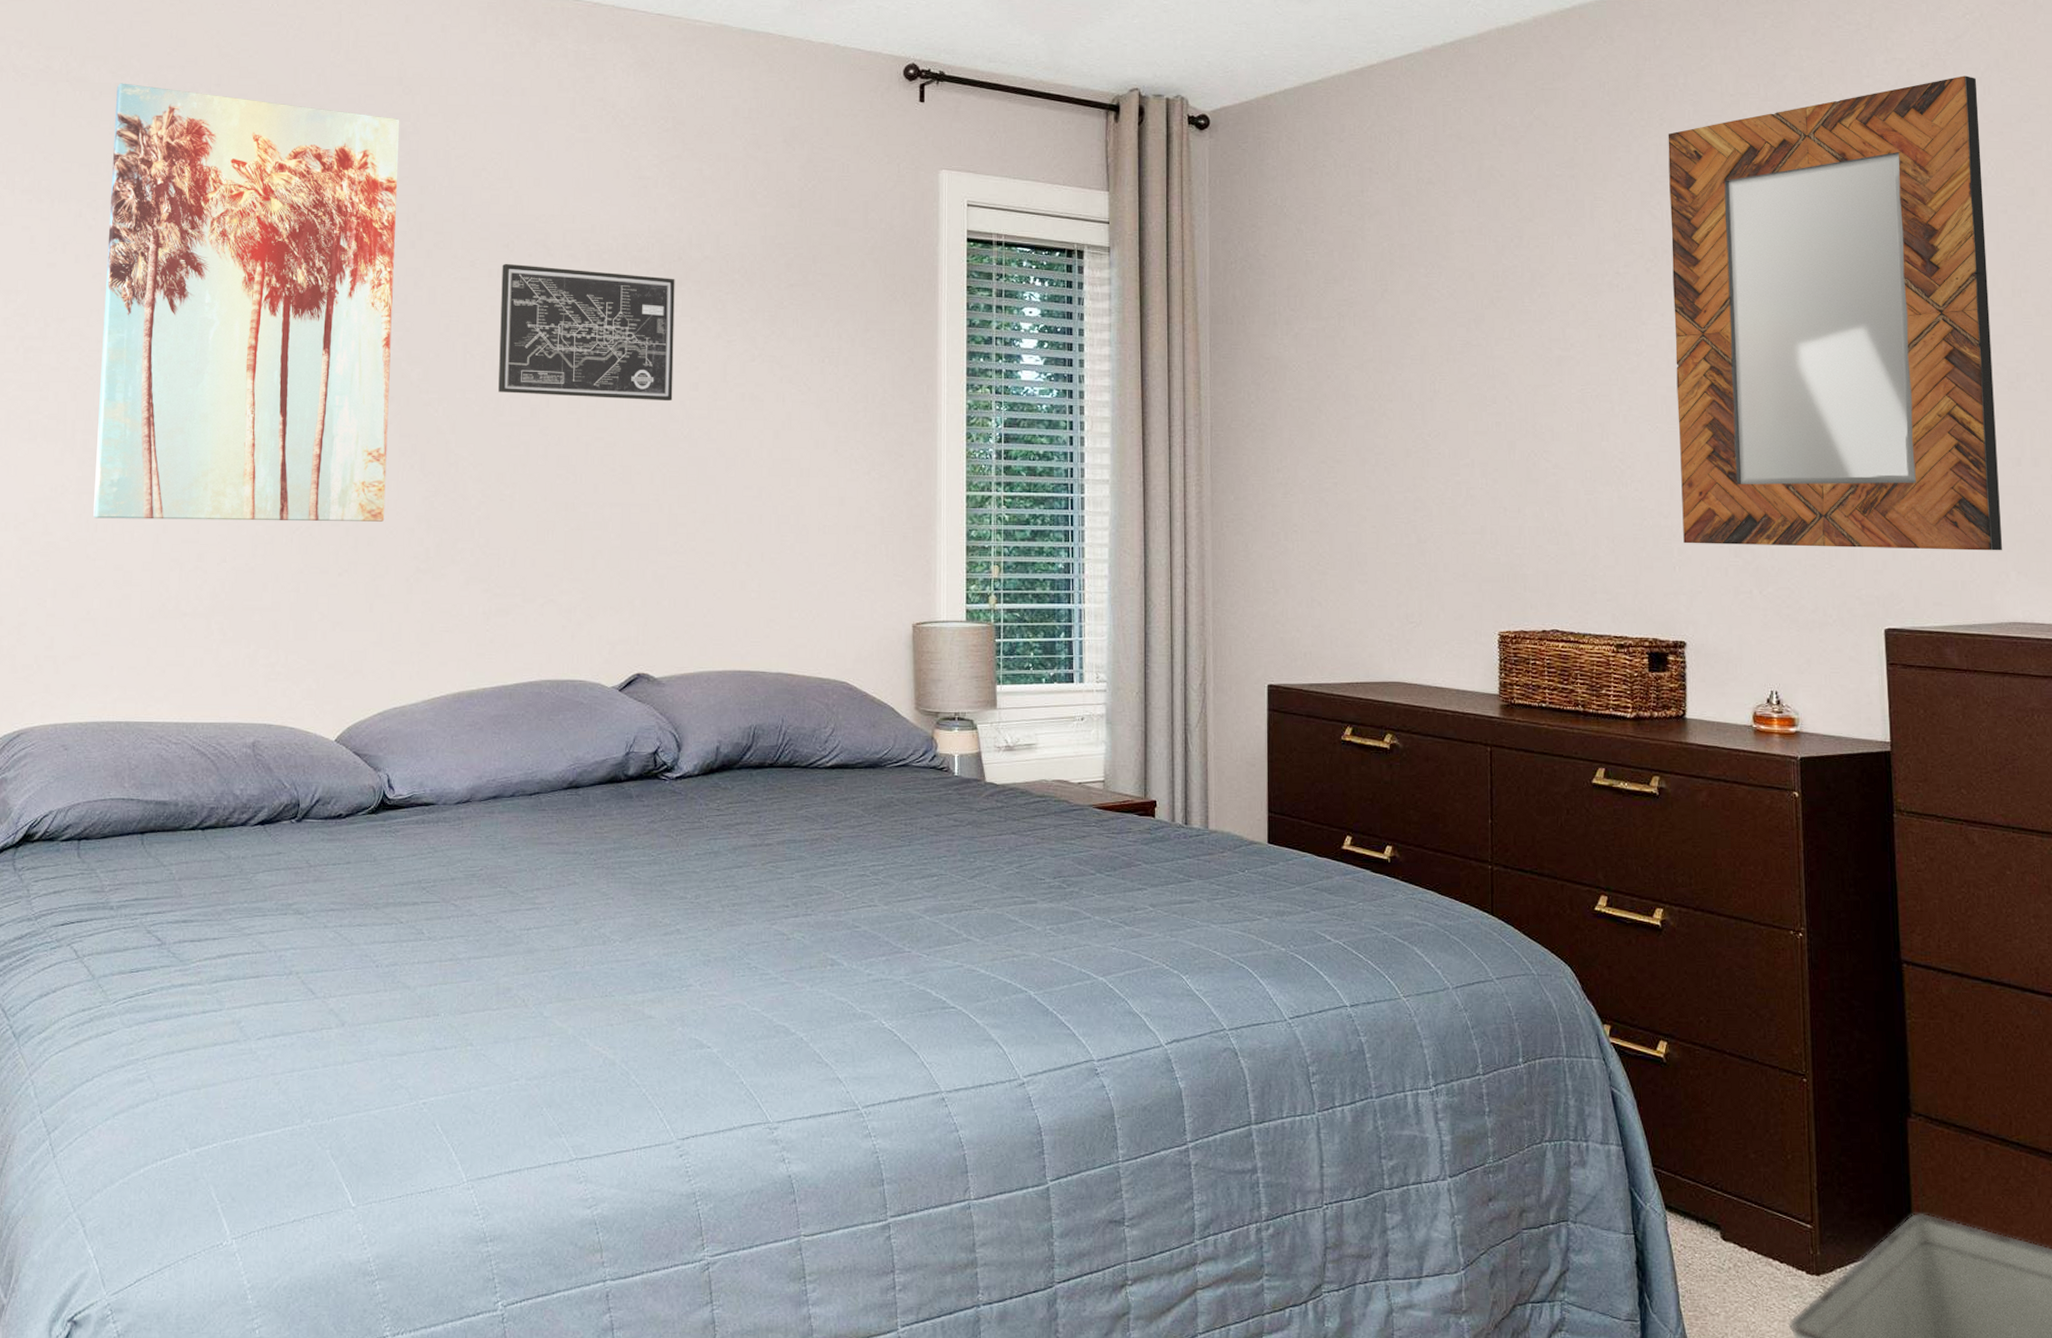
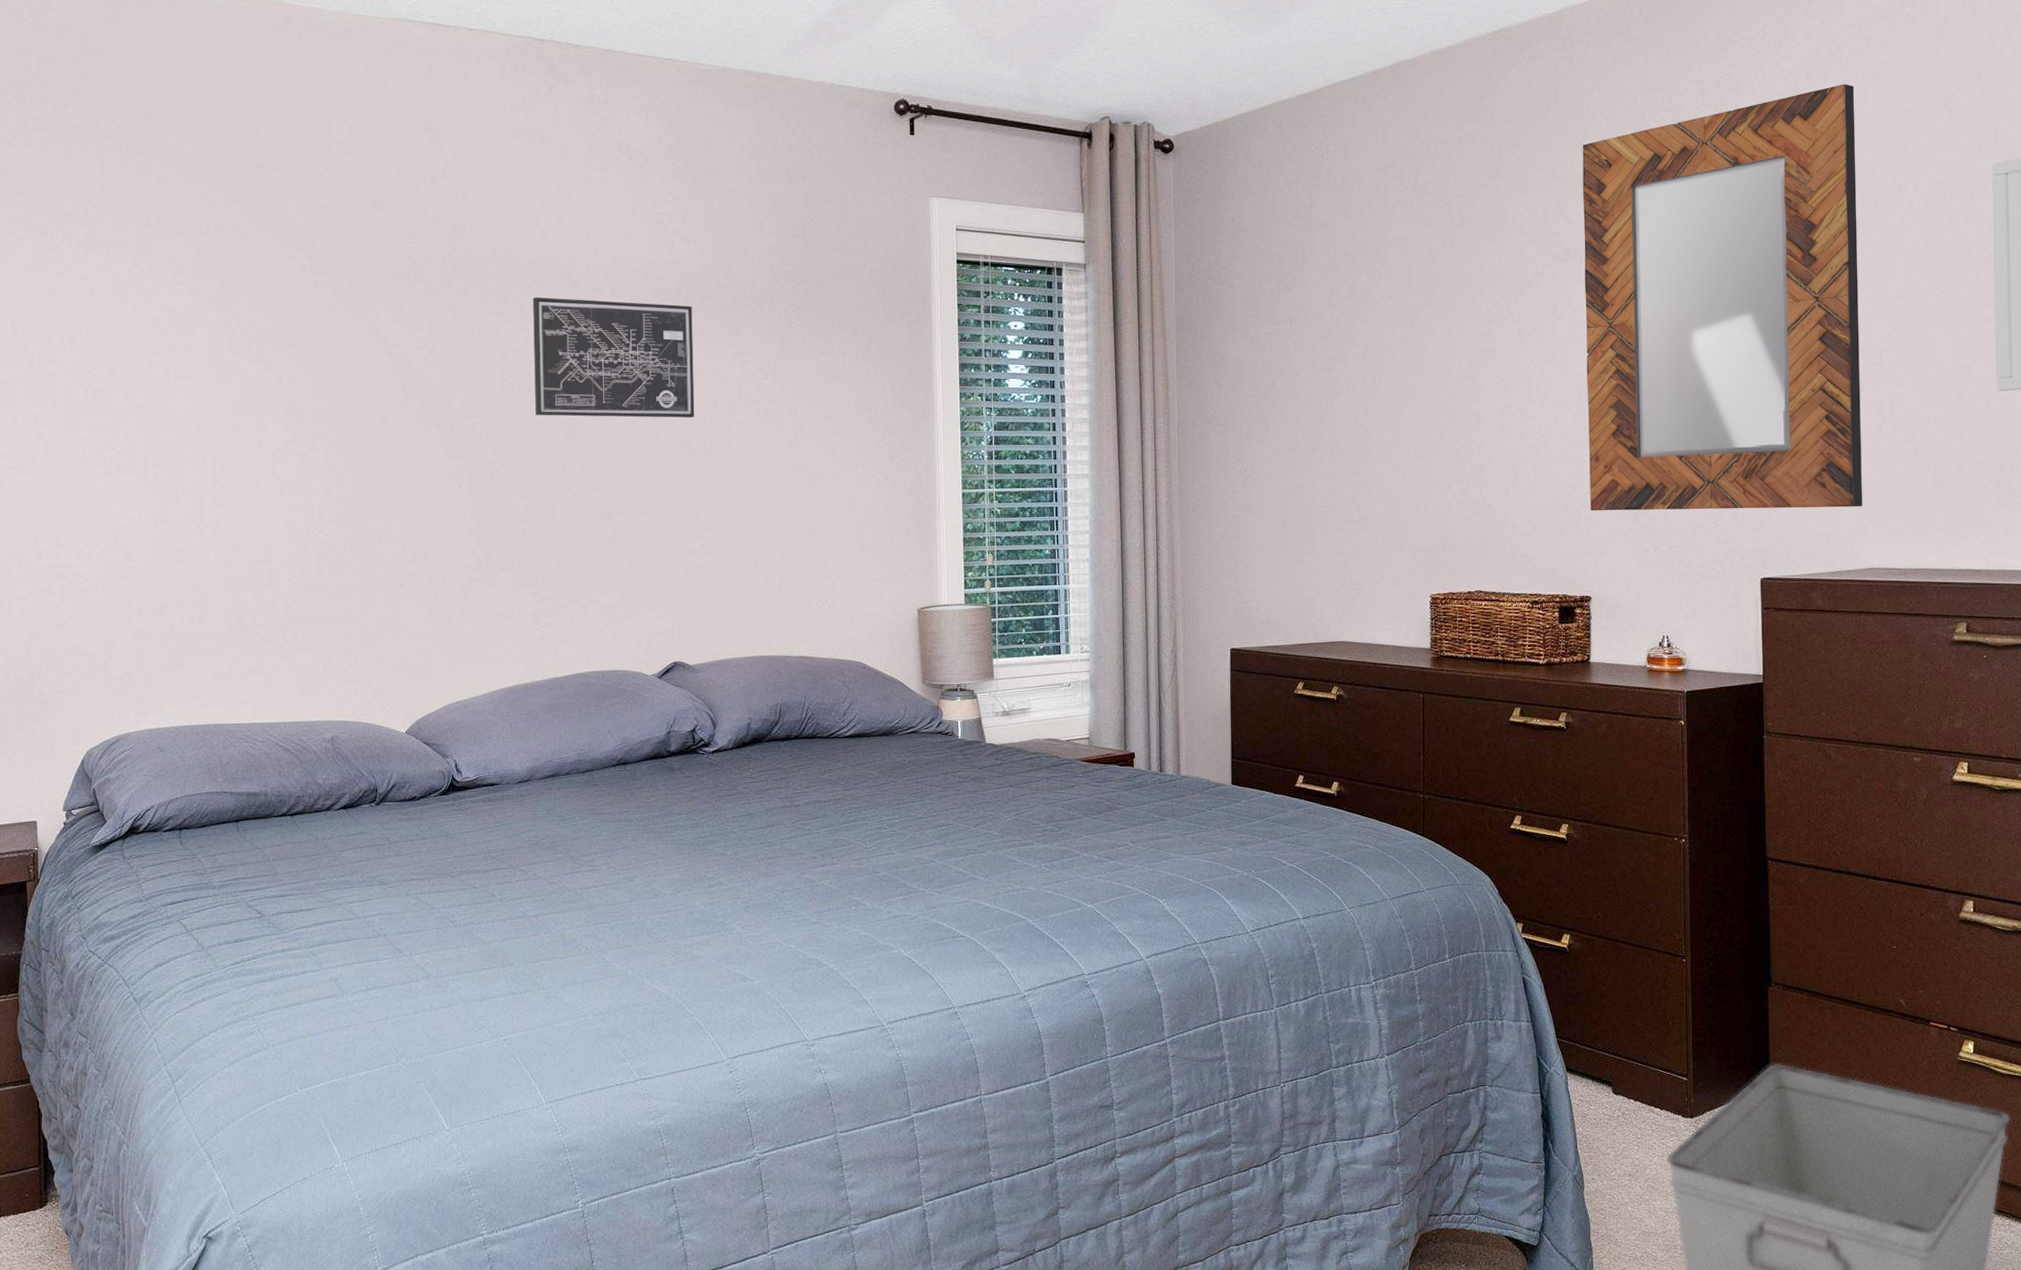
wall art: present [93,83,400,522] -> none [161,138,438,544]

